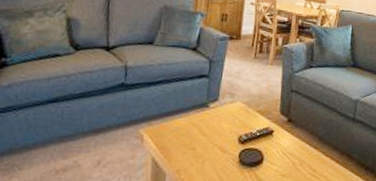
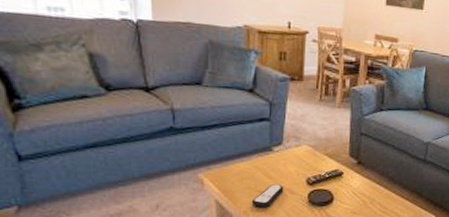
remote control: none [184,142,217,167] -> present [251,184,284,208]

